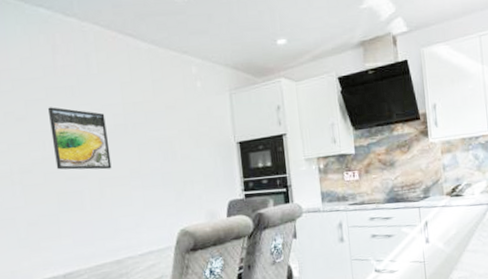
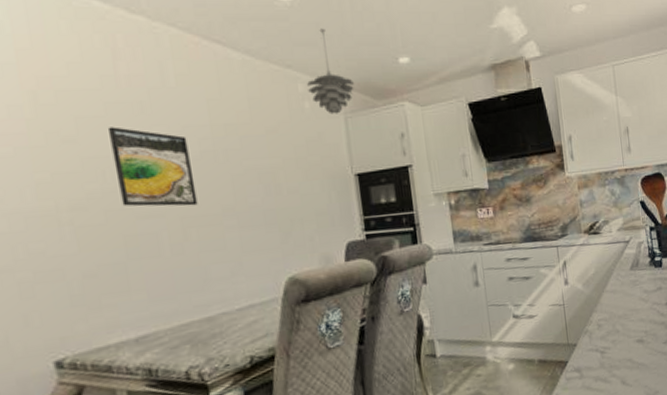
pendant light: none [199,18,238,92] -> present [307,28,354,114]

